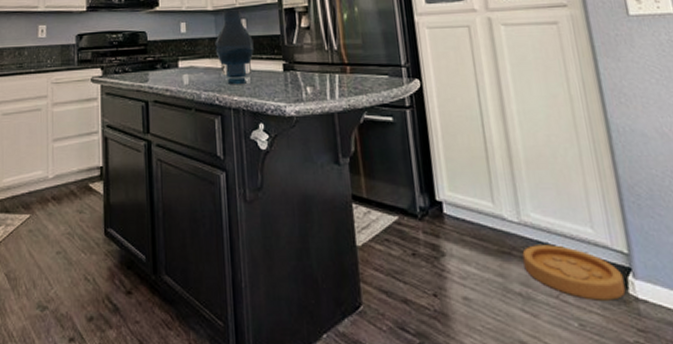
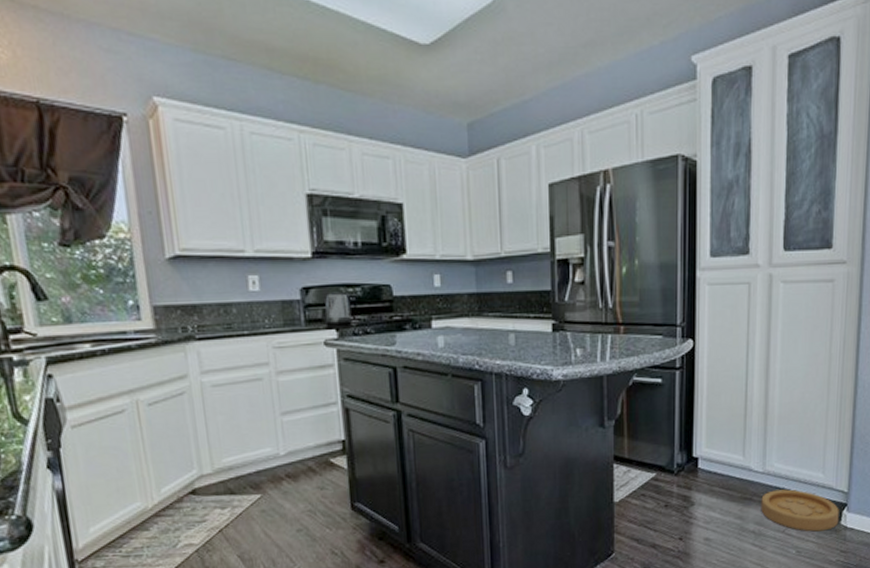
kettle: none [93,37,114,69] -> present [324,291,353,330]
vase: present [215,10,255,85] -> none [475,261,522,348]

